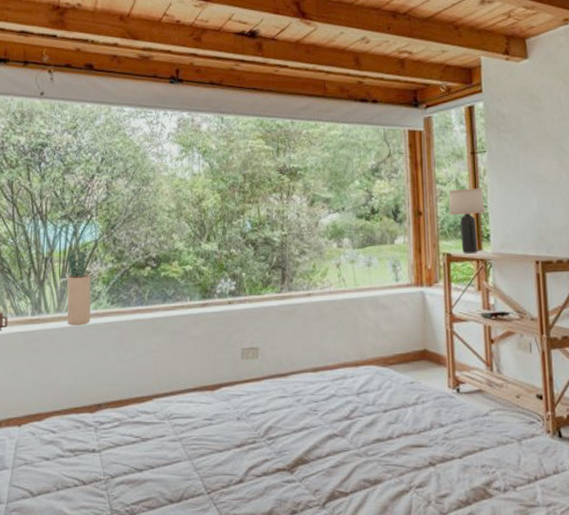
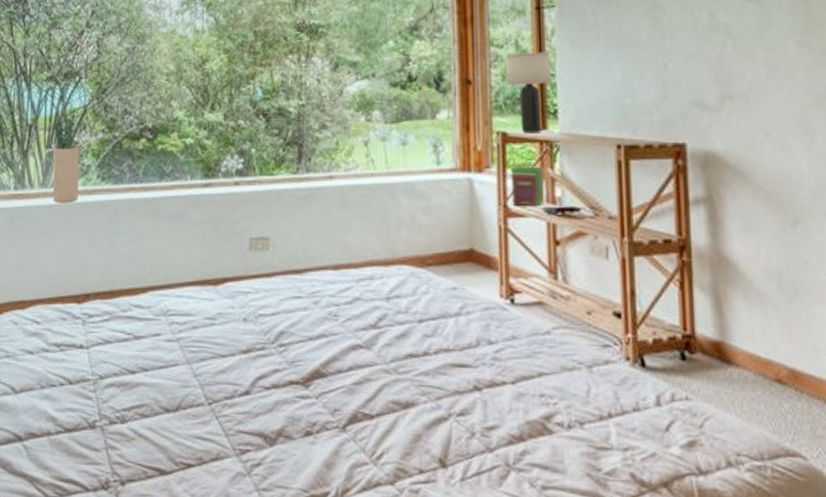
books: none [455,280,482,313] -> present [511,166,546,207]

